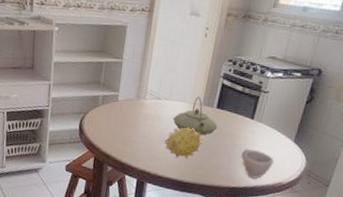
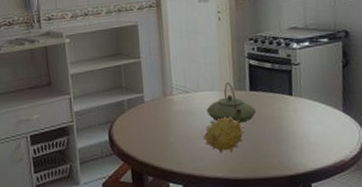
cup: present [241,148,275,179] -> none [290,128,329,161]

